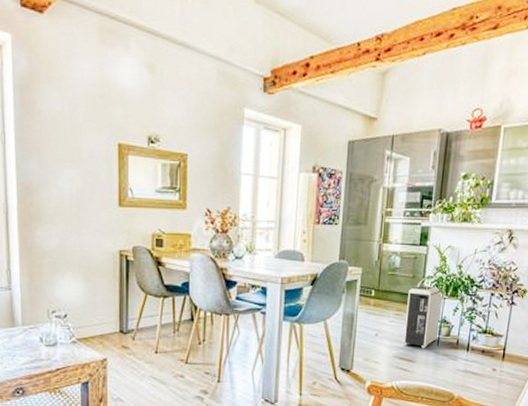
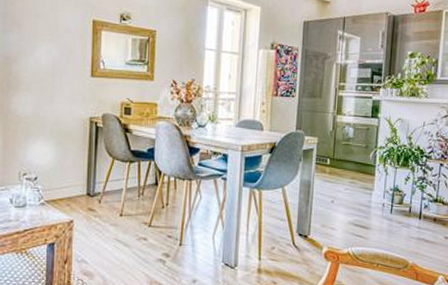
air purifier: present [403,283,443,349] -> none [358,153,395,216]

